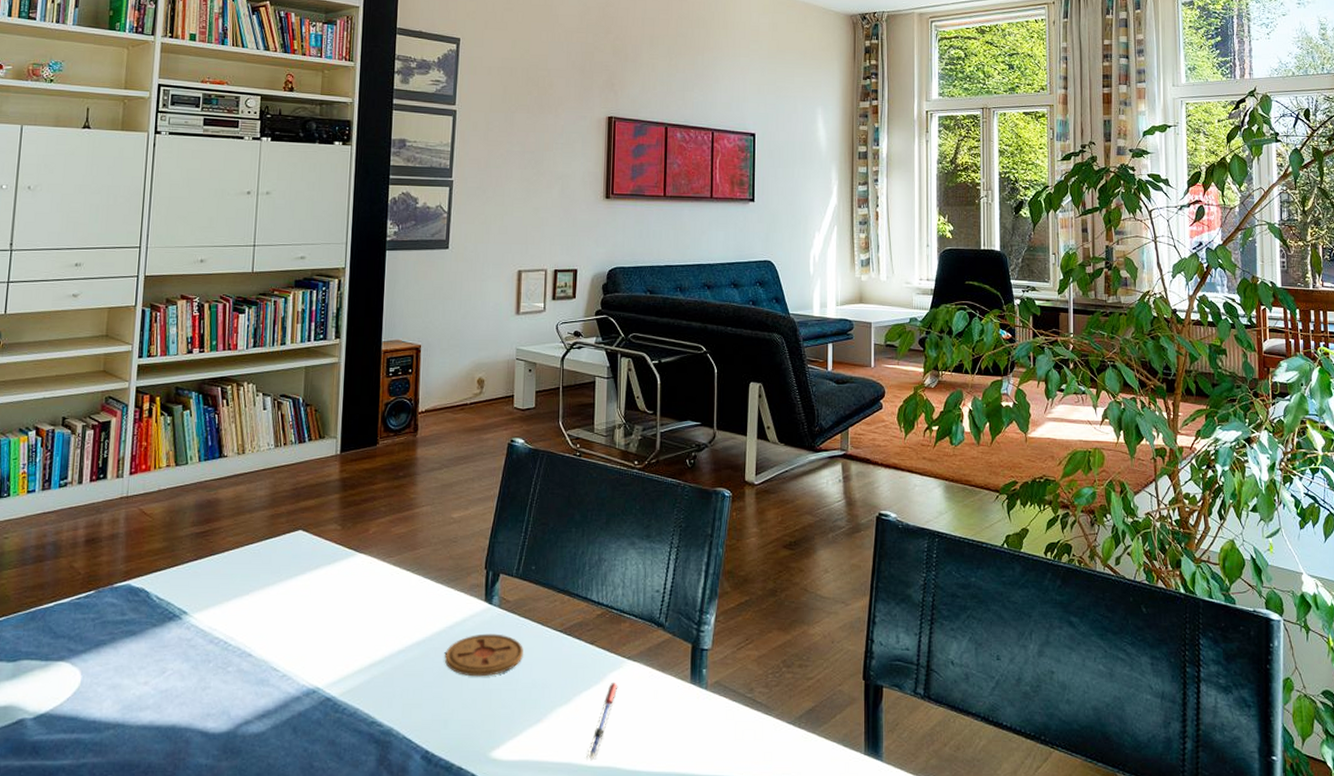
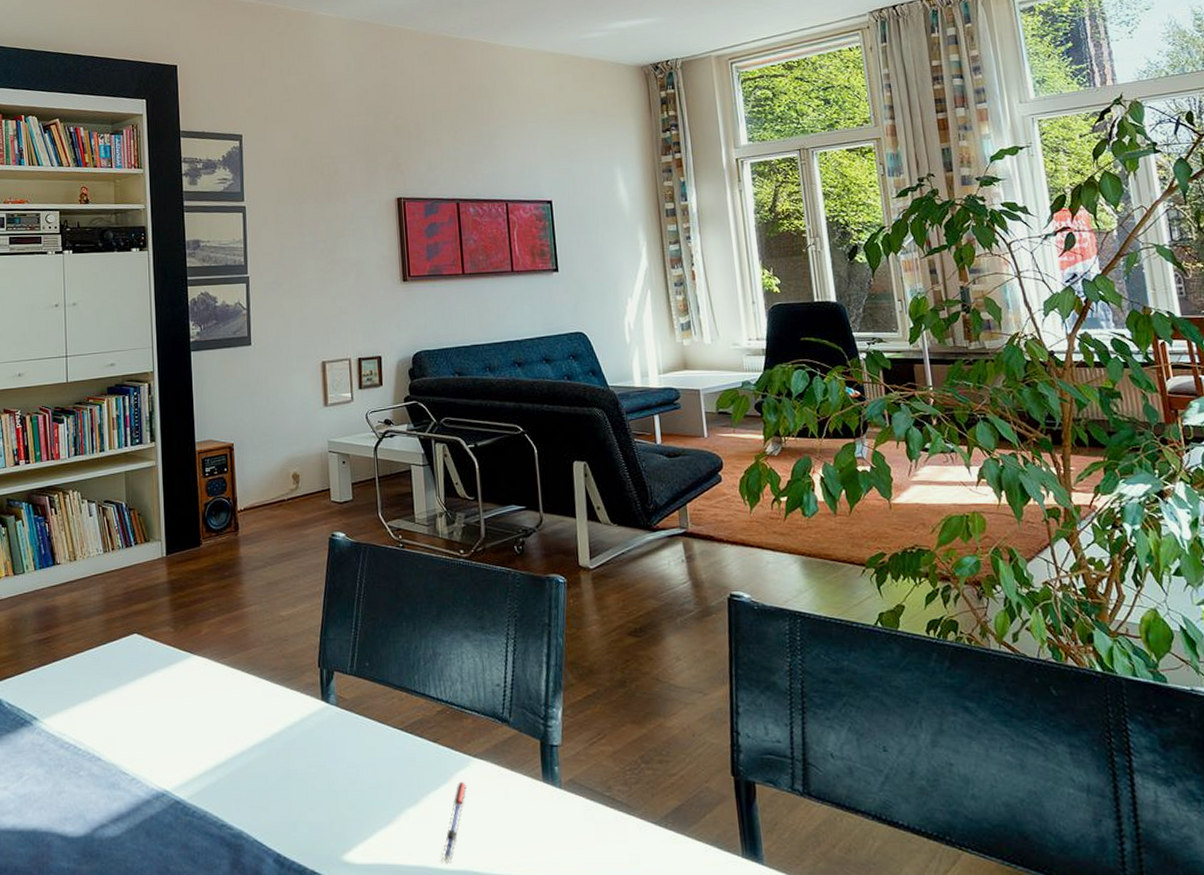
coaster: present [444,633,523,677] -> none [287,733,366,778]

